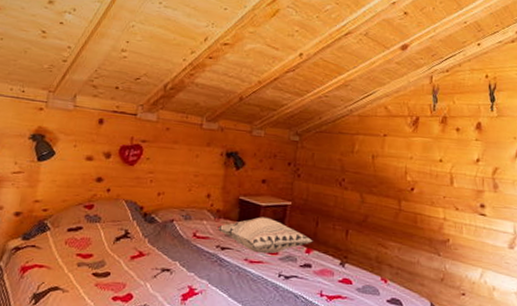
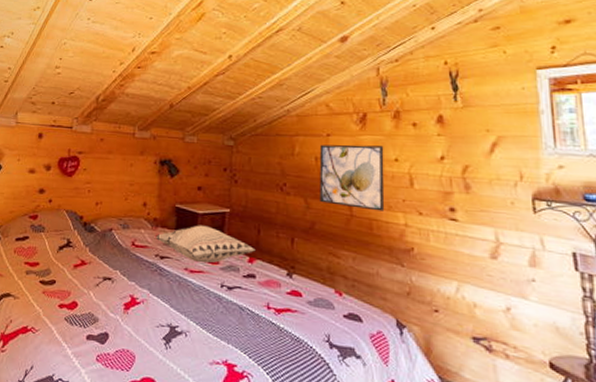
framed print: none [373,144,431,207] -> present [319,144,385,211]

